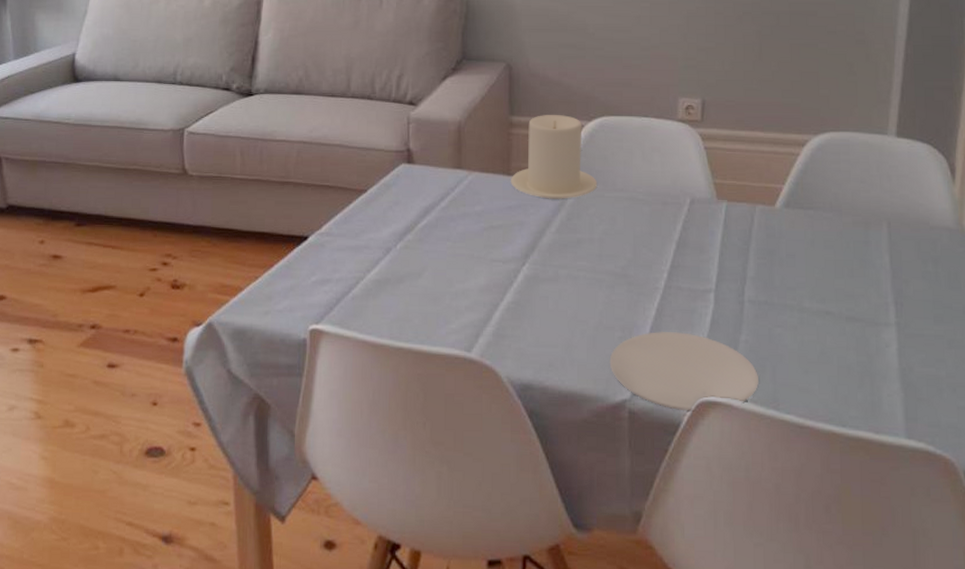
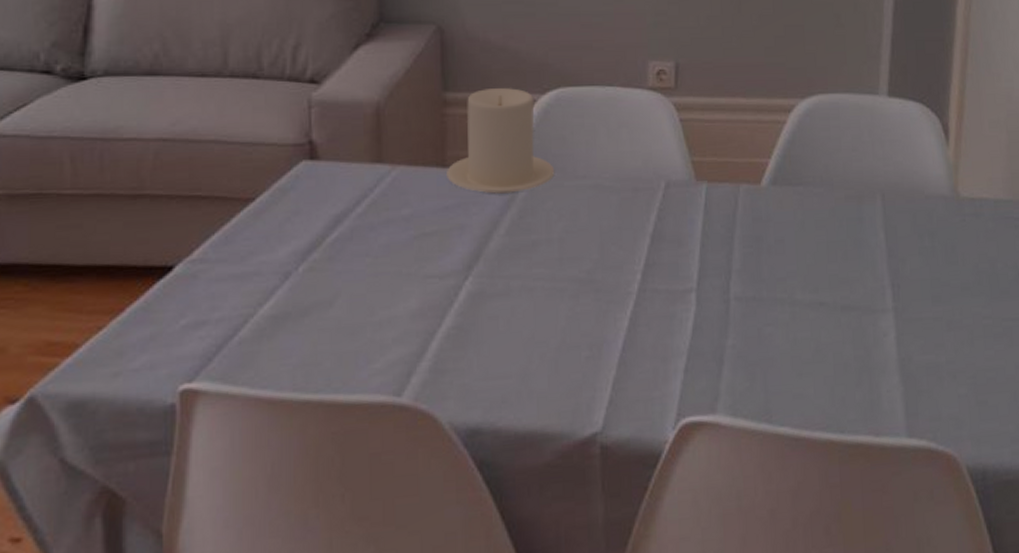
plate: present [609,331,759,412] -> none [575,342,749,438]

